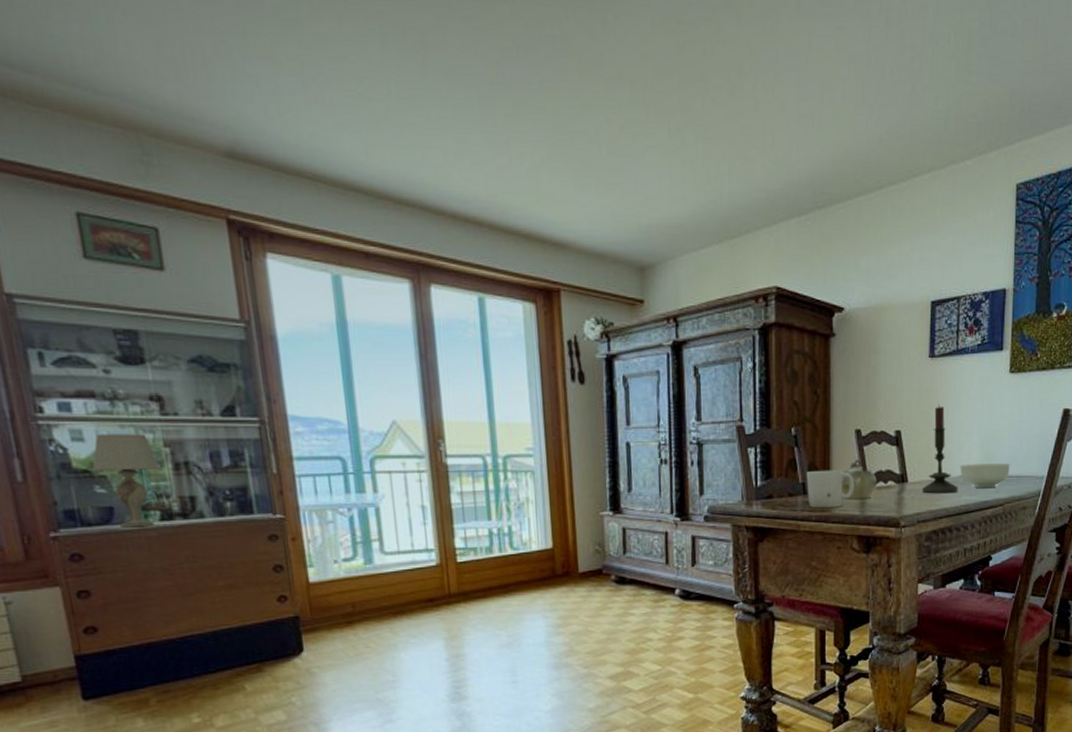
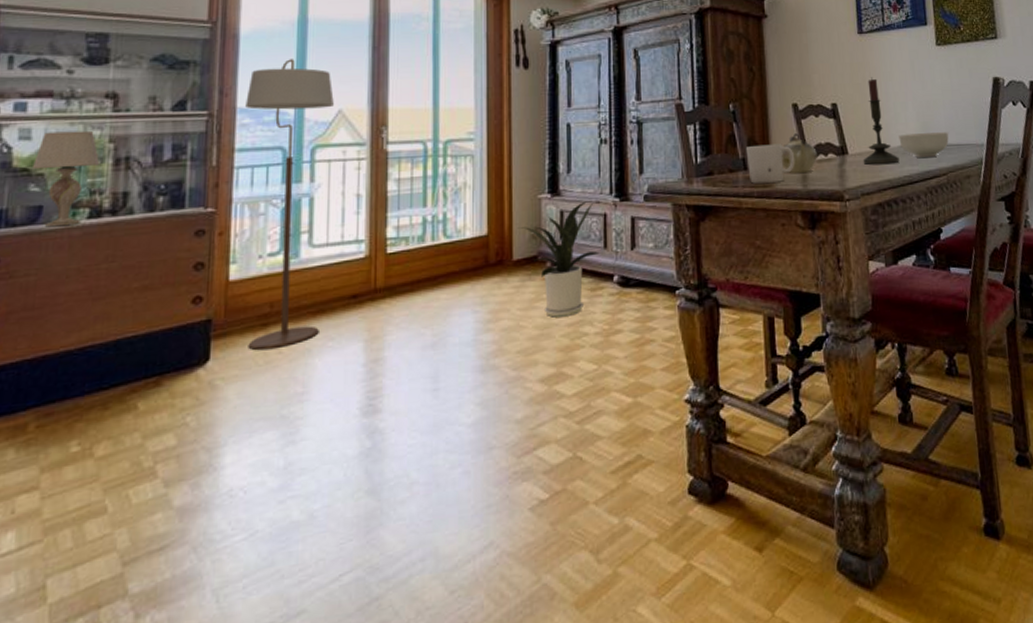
floor lamp: none [295,365,402,645] -> present [245,59,334,351]
house plant: none [581,520,662,624] -> present [517,201,600,318]

